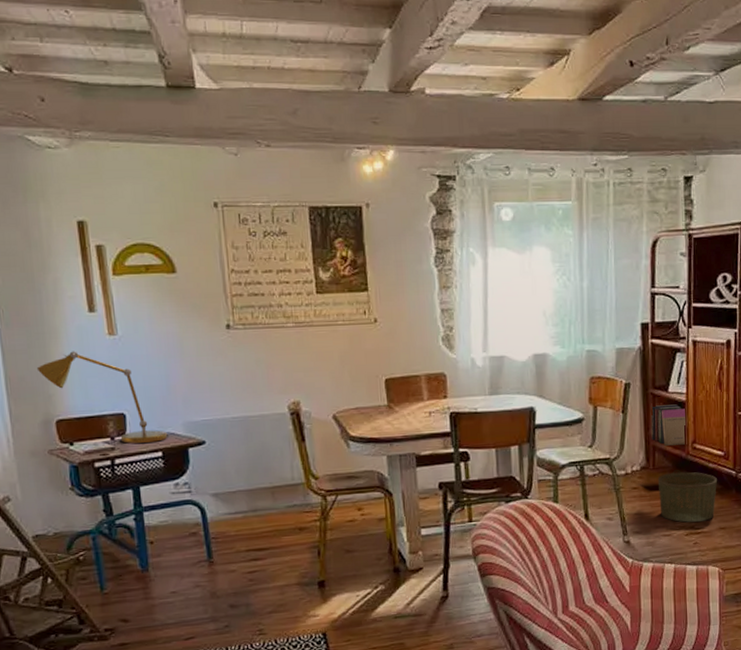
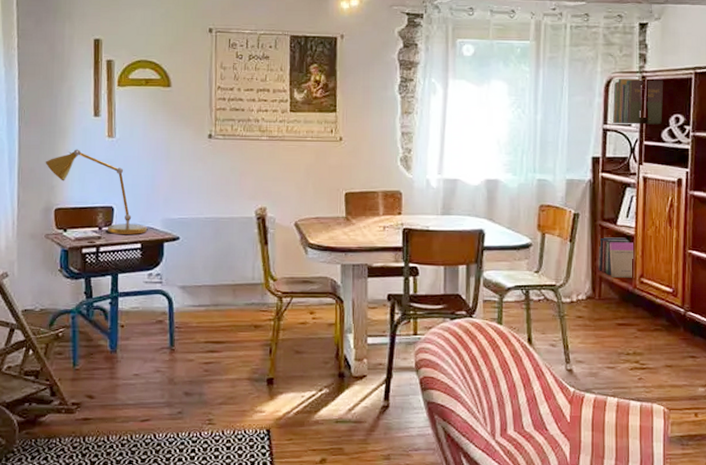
basket: present [657,470,718,523] -> none [603,302,665,358]
books: none [660,236,711,287] -> present [613,78,664,125]

